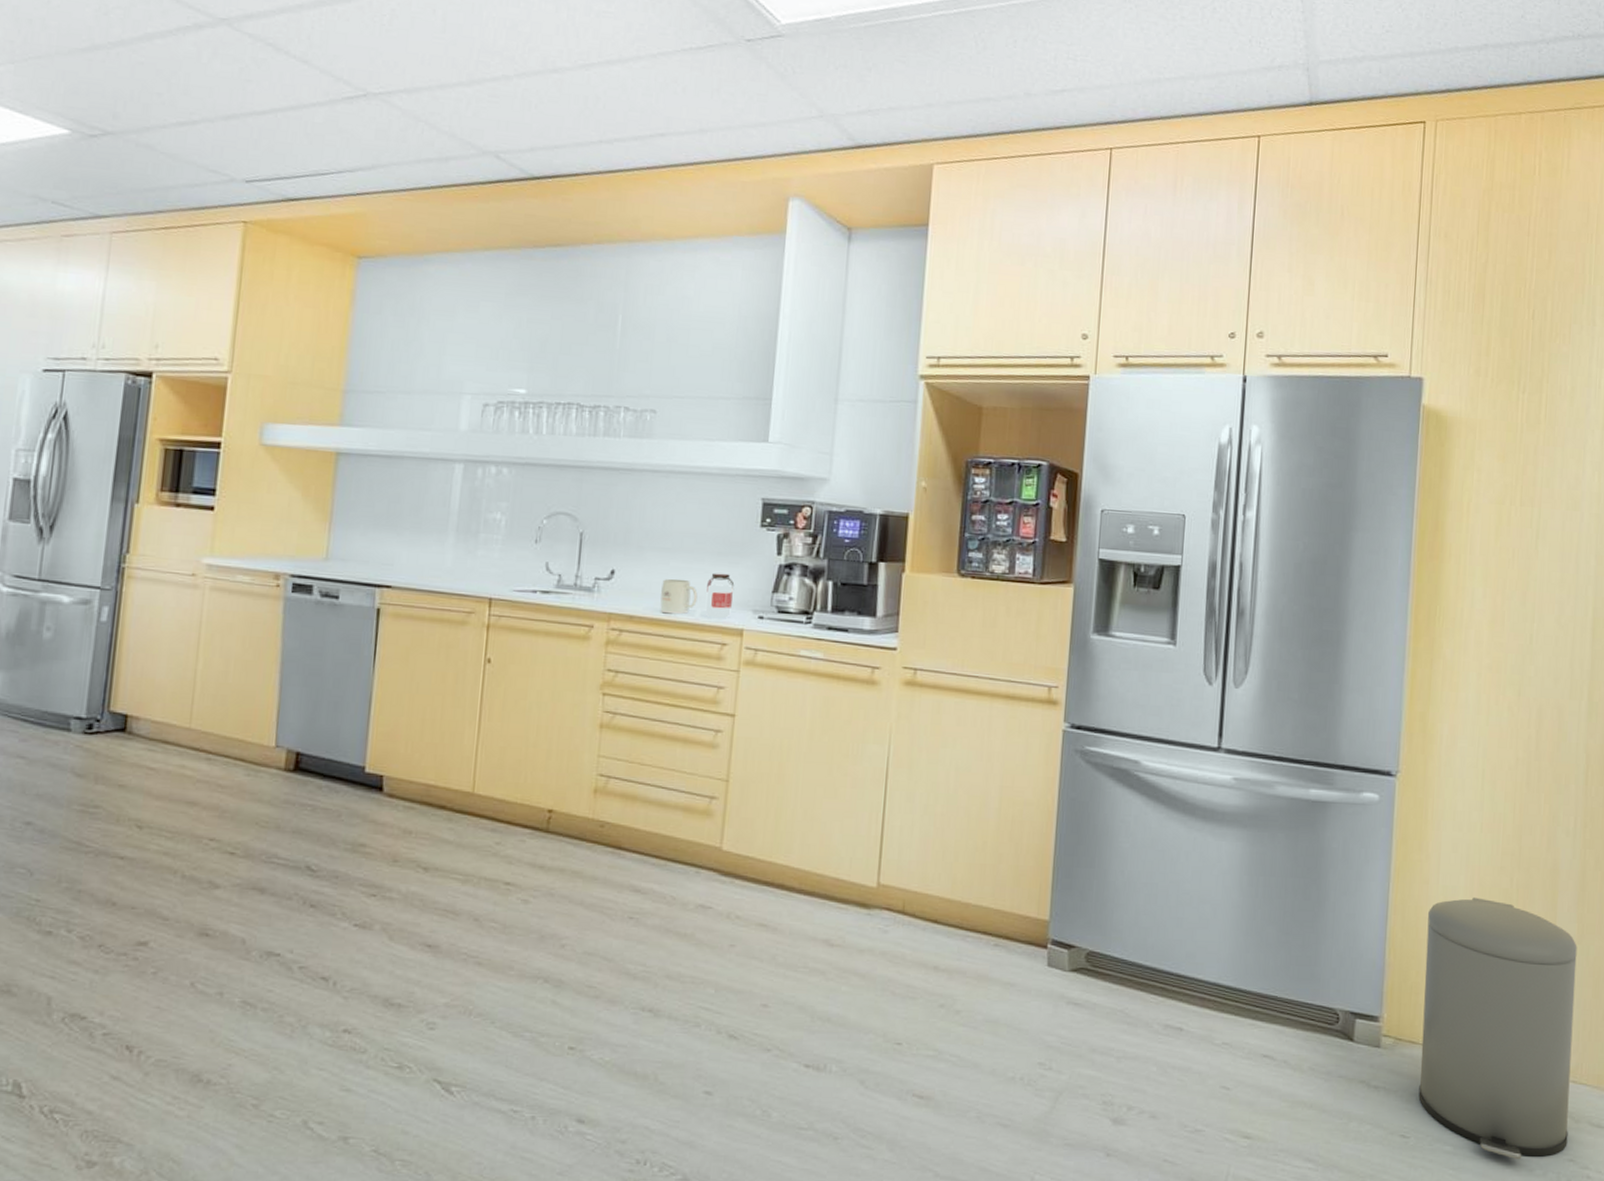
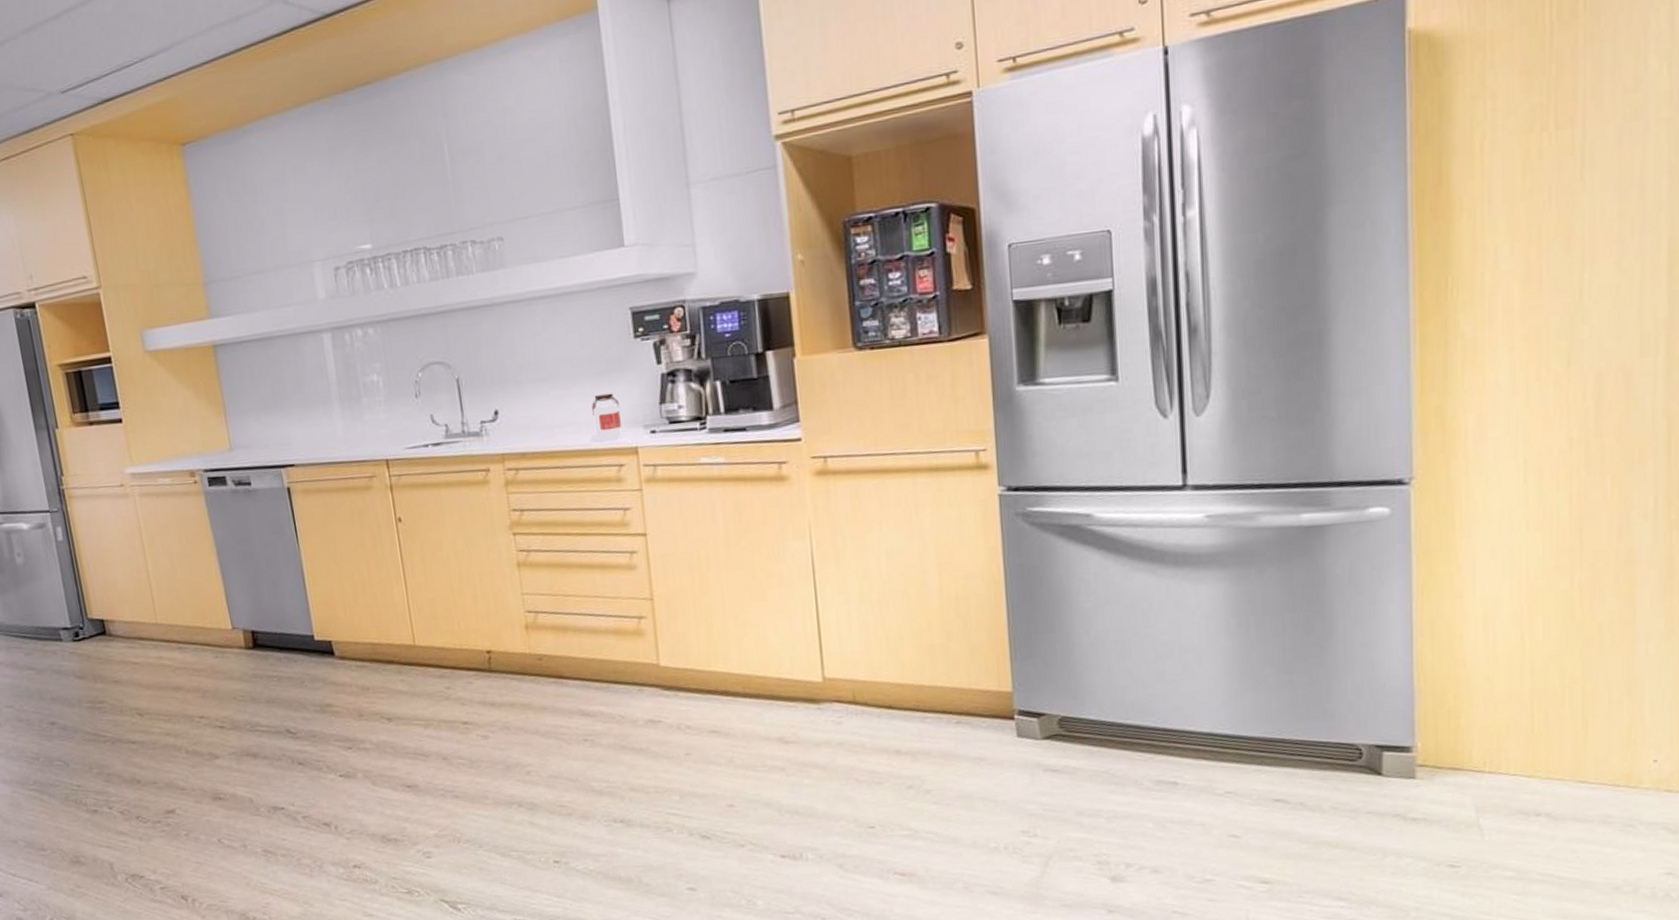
mug: present [660,578,698,615] -> none [547,406,586,445]
pedal bin: present [1418,897,1577,1159] -> none [1465,604,1666,878]

